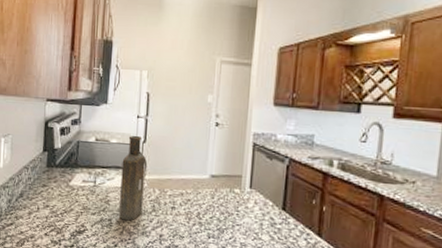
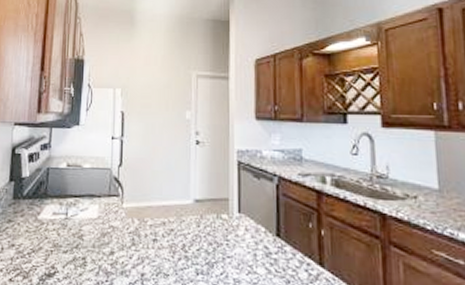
bottle: present [119,135,145,221] -> none [95,158,122,259]

